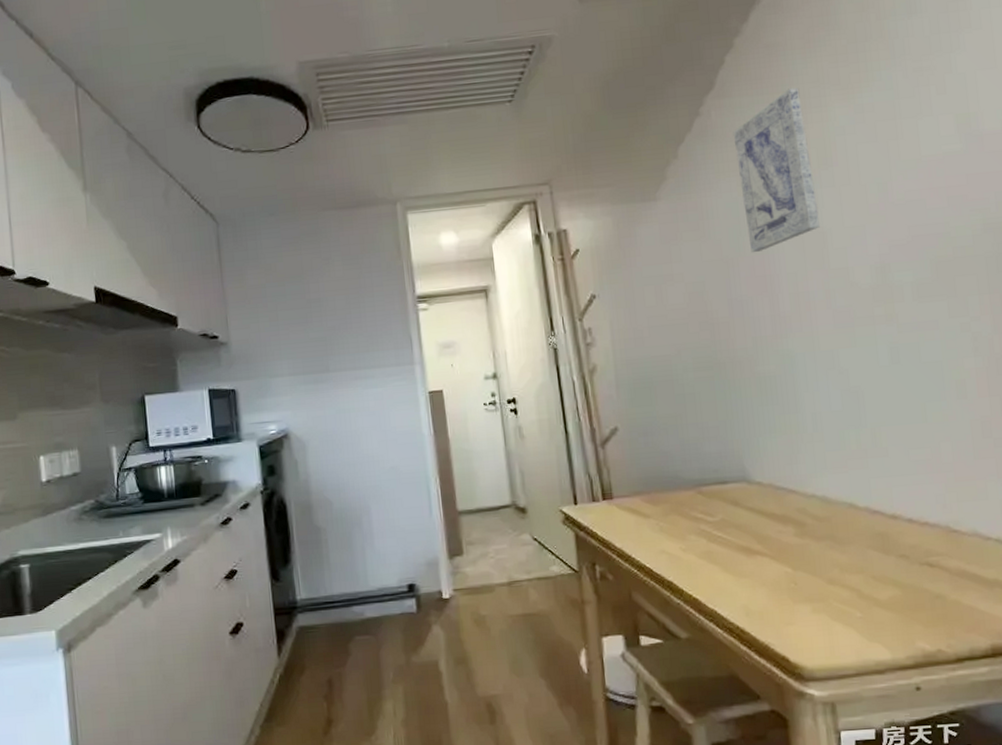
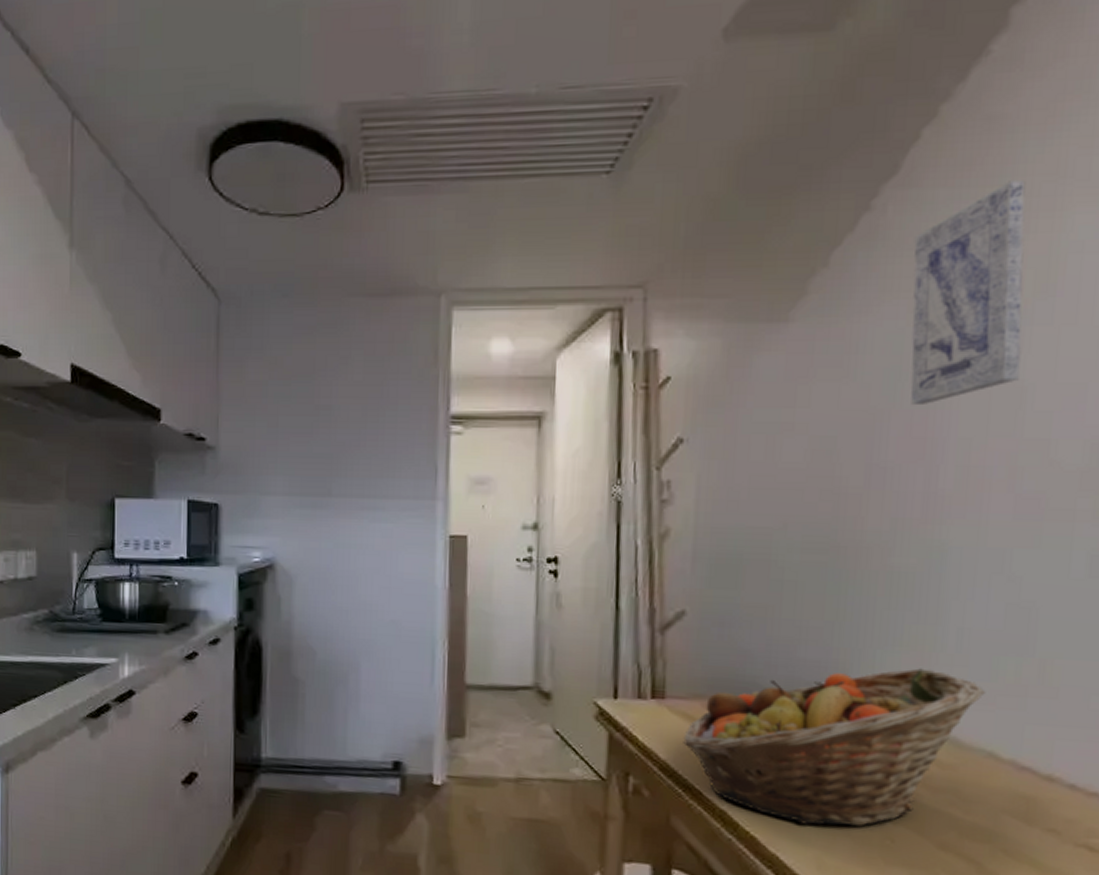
fruit basket: none [631,447,839,582] -> present [683,668,986,826]

